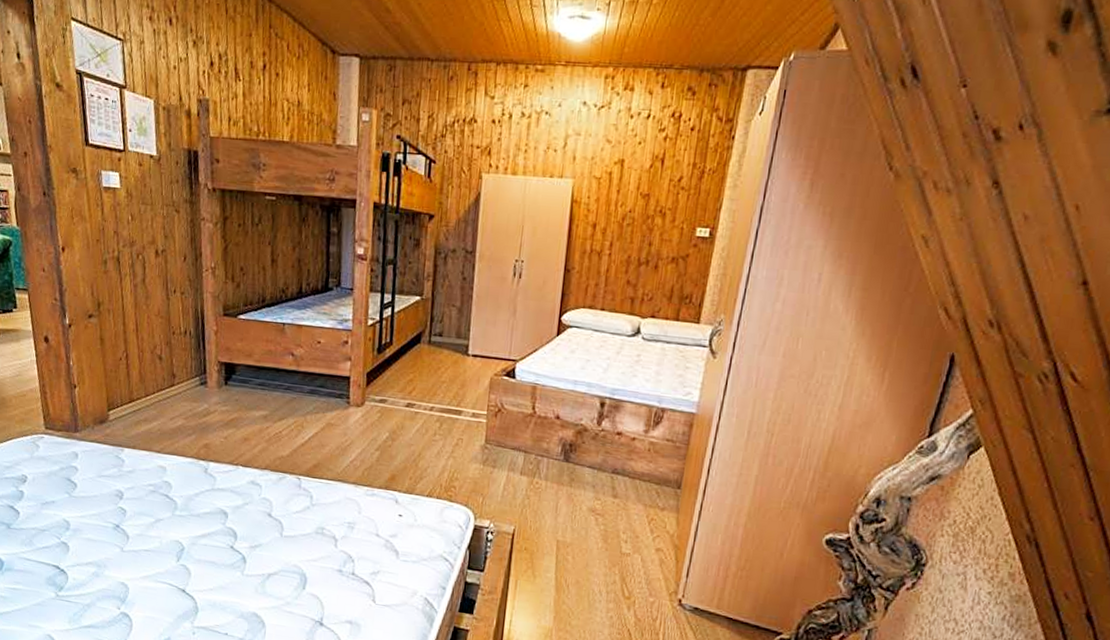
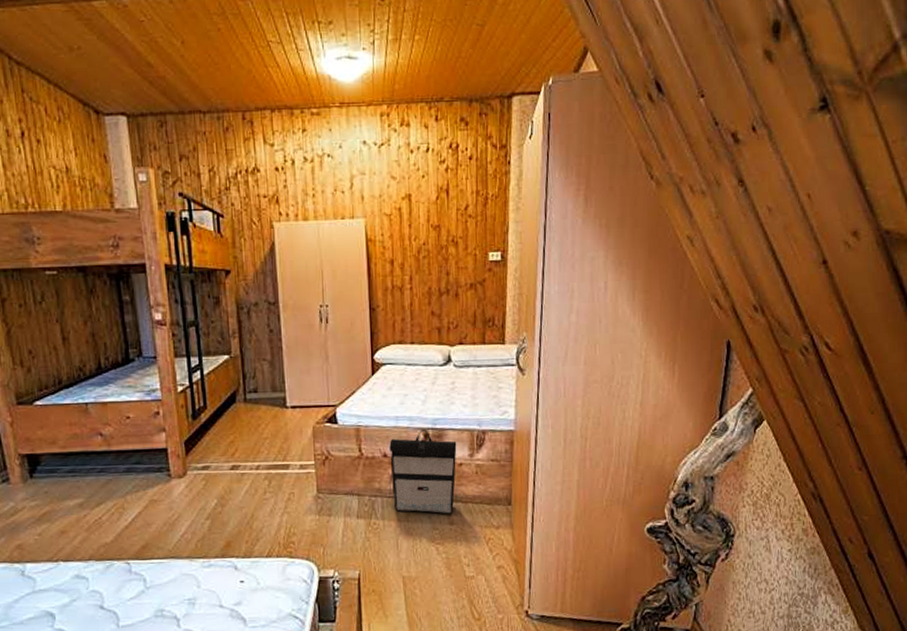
backpack: none [559,397,633,487] -> present [389,429,457,514]

